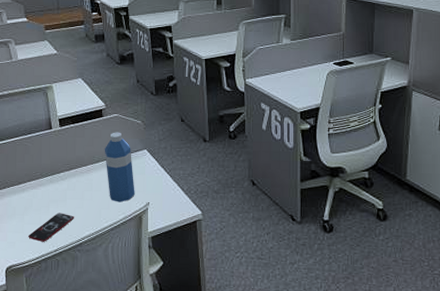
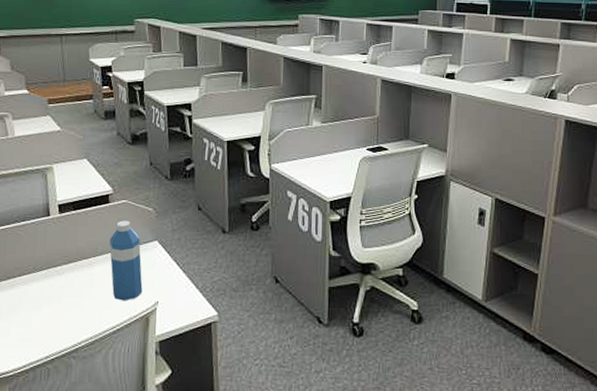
smartphone: present [28,213,74,242] -> none [15,313,70,347]

